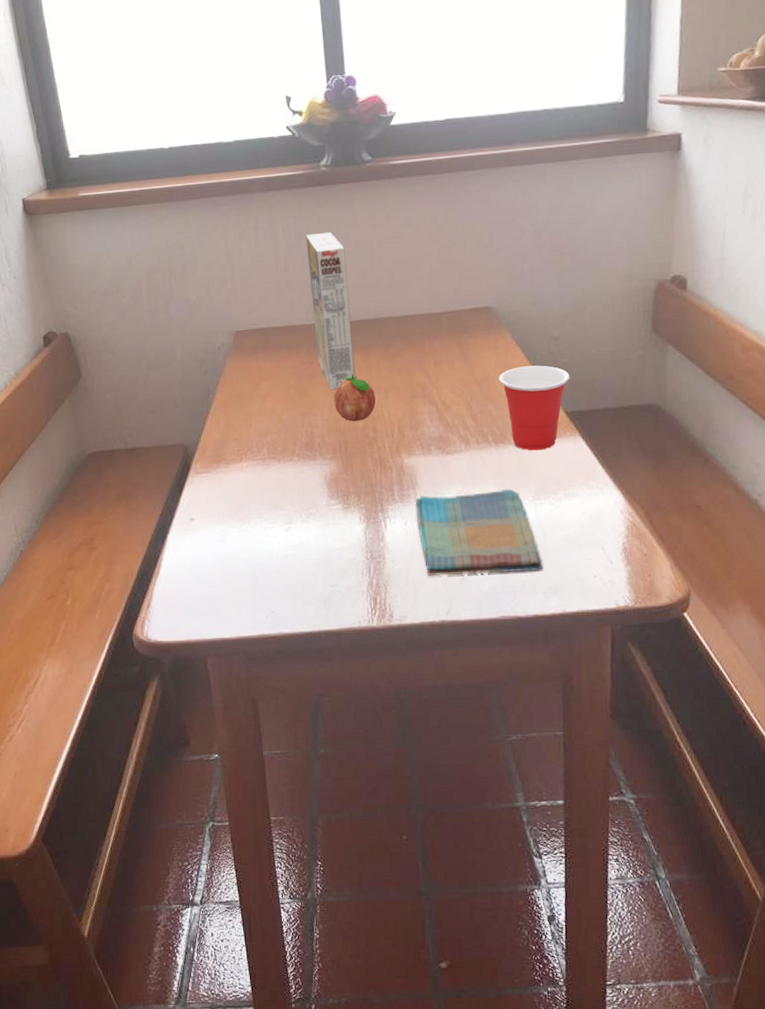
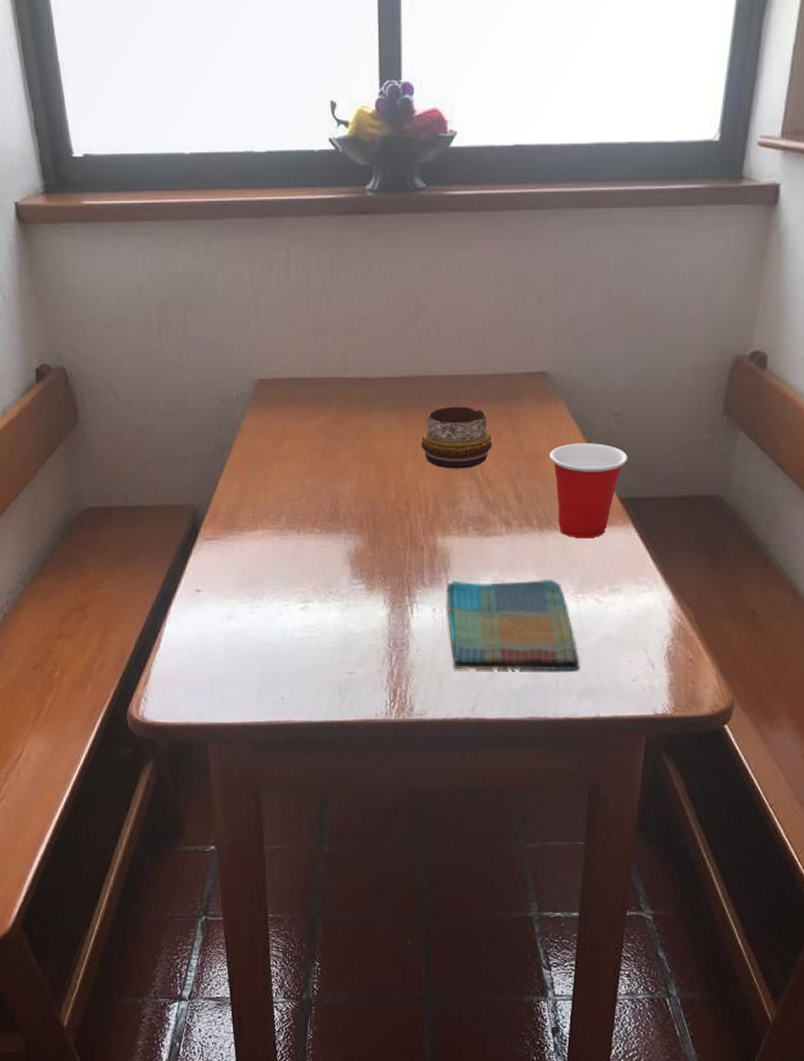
cereal box: present [306,231,356,391] -> none [344,270,390,456]
fruit: present [334,373,376,422] -> none [364,438,410,492]
decorative bowl: none [383,341,447,397] -> present [421,406,492,469]

